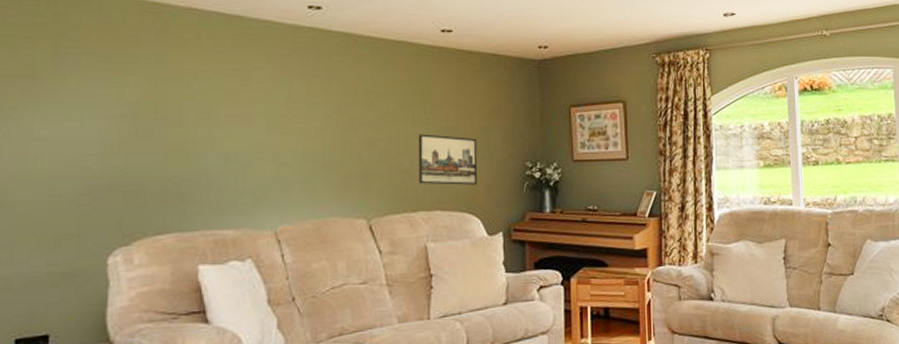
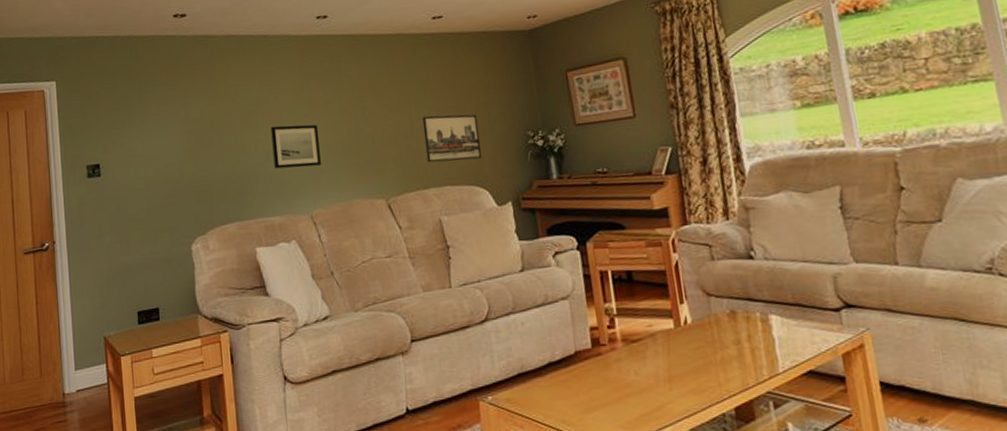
wall art: none [234,124,296,175] -> present [270,124,321,169]

